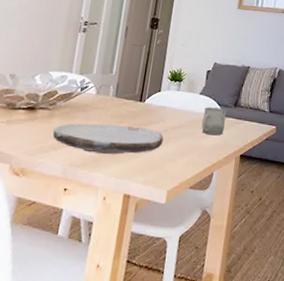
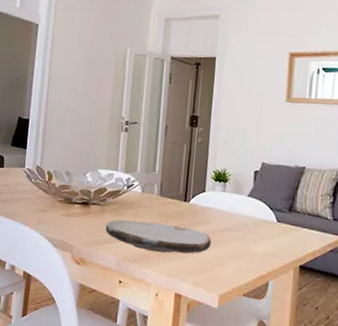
cup: present [201,107,226,136] -> none [252,210,280,243]

